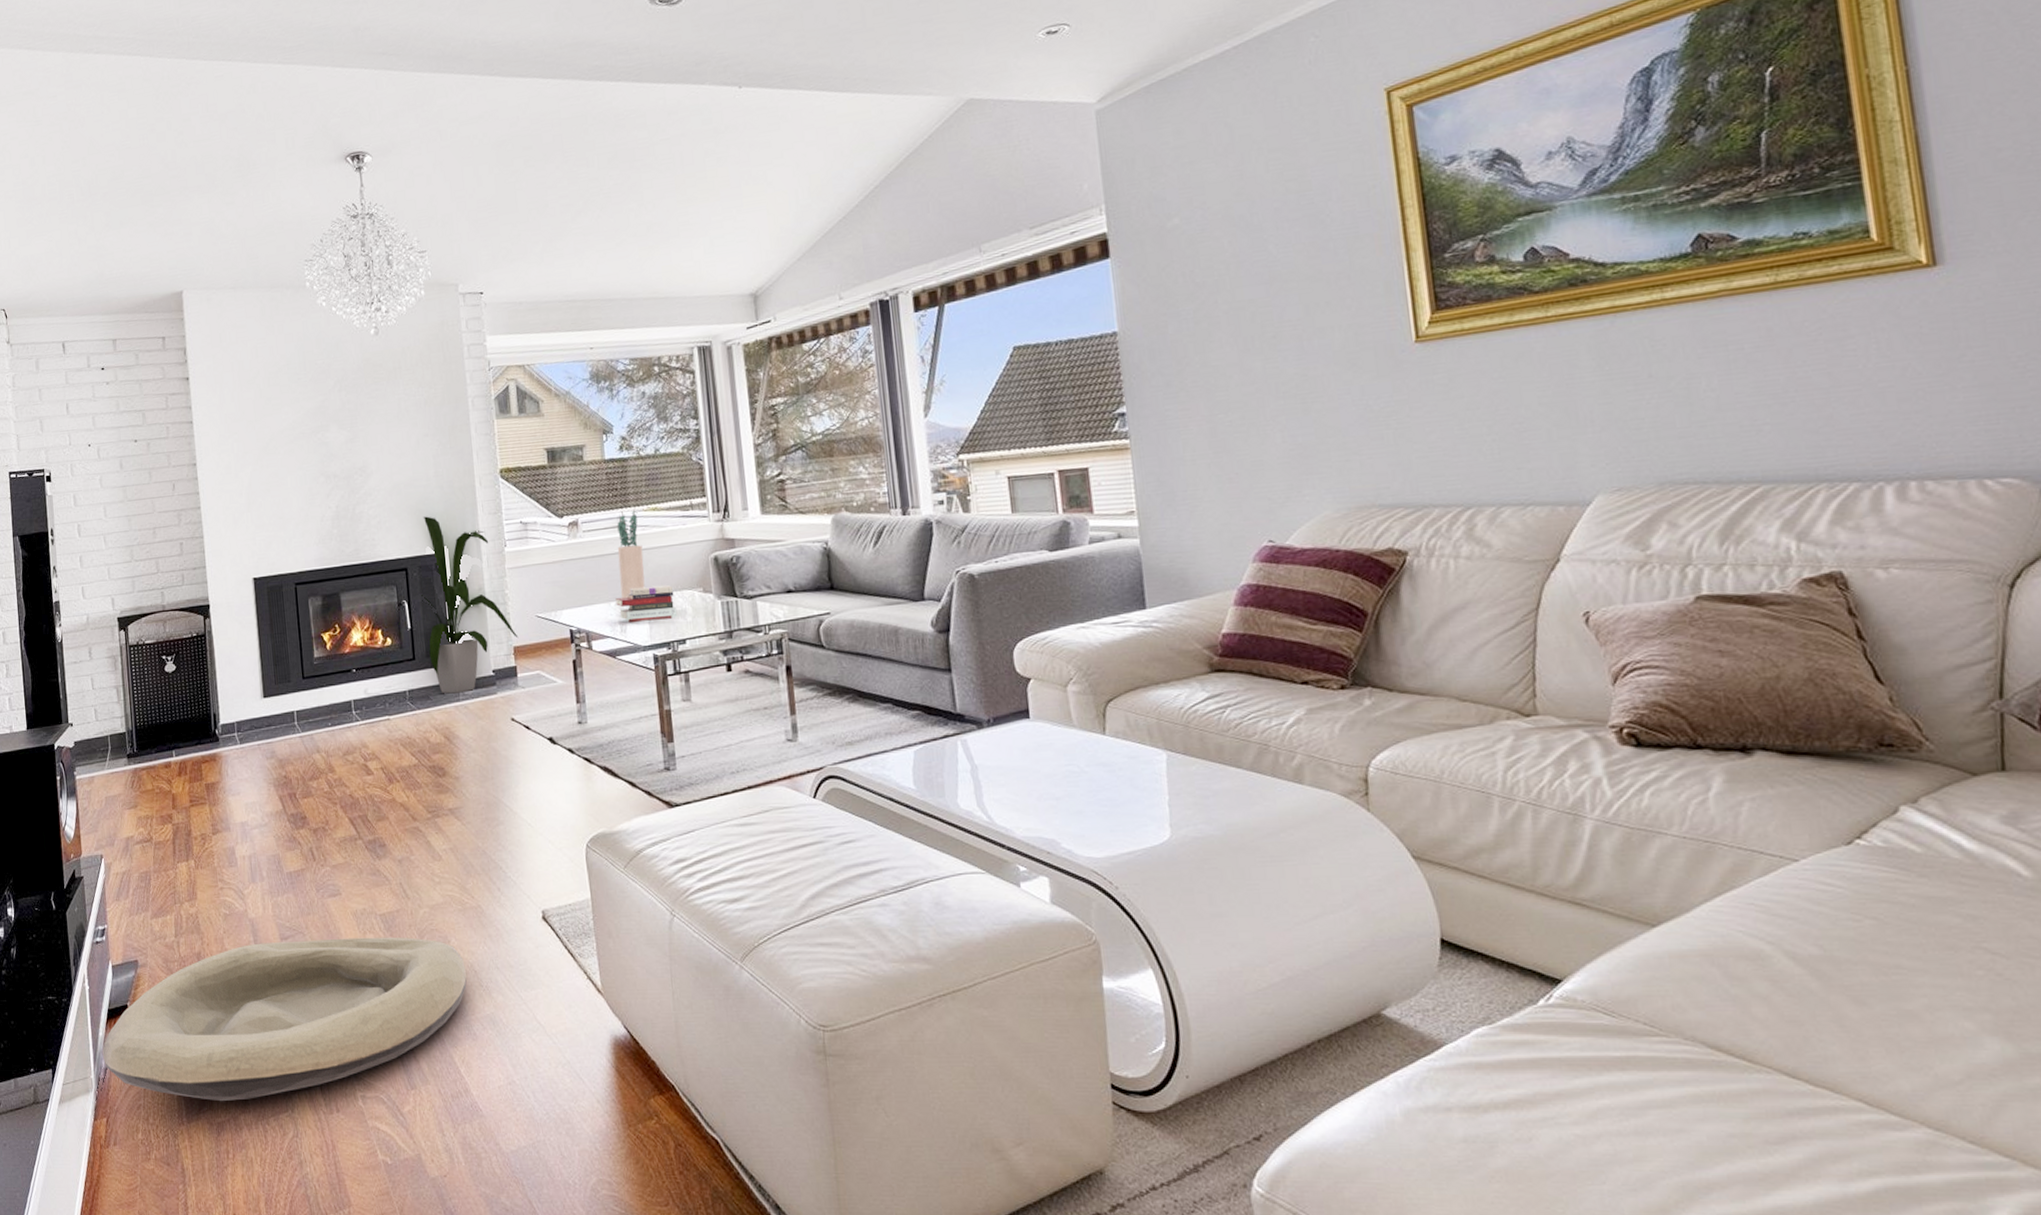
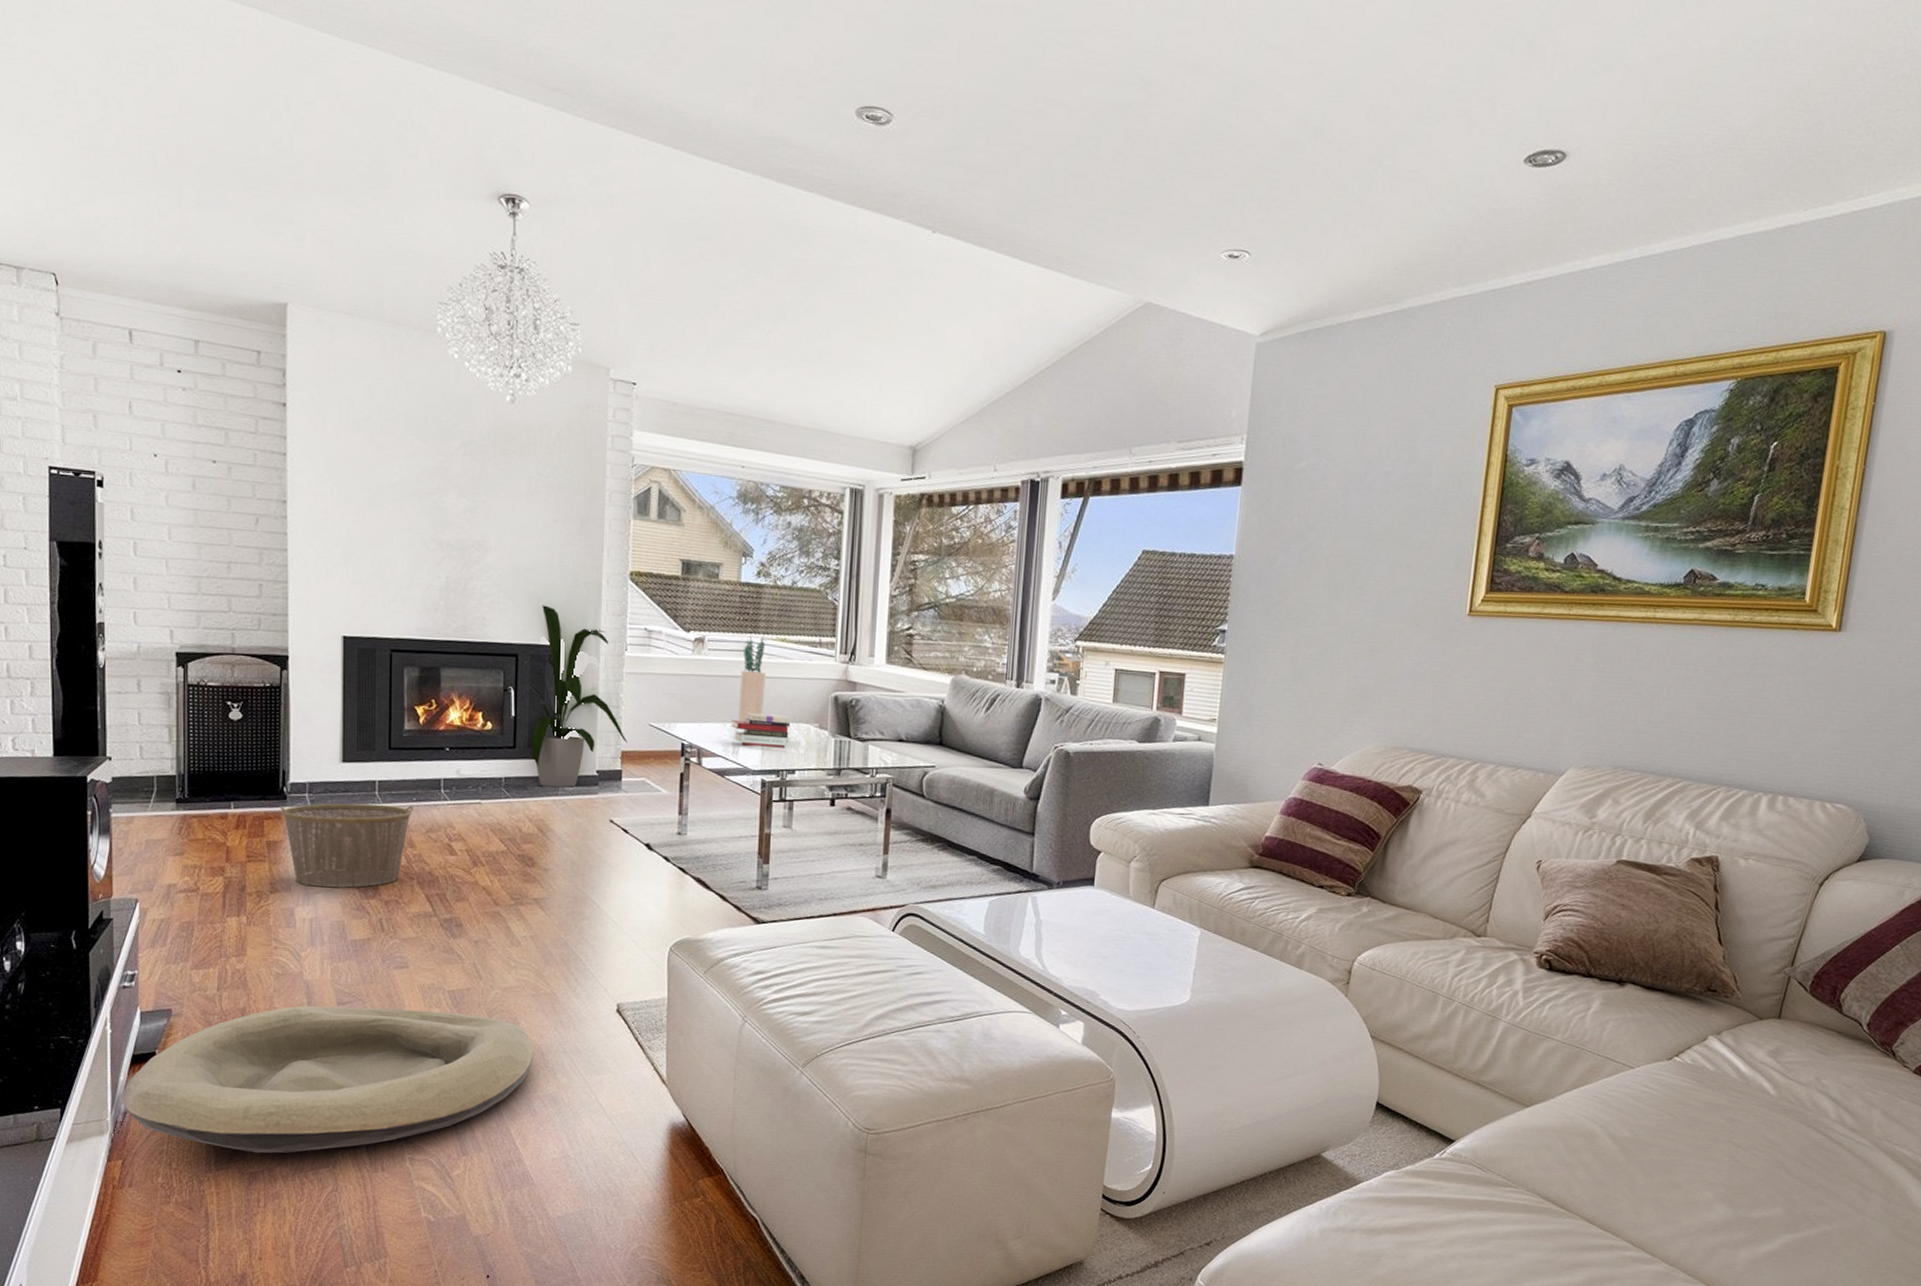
basket: none [214,730,330,824] -> present [280,803,414,888]

